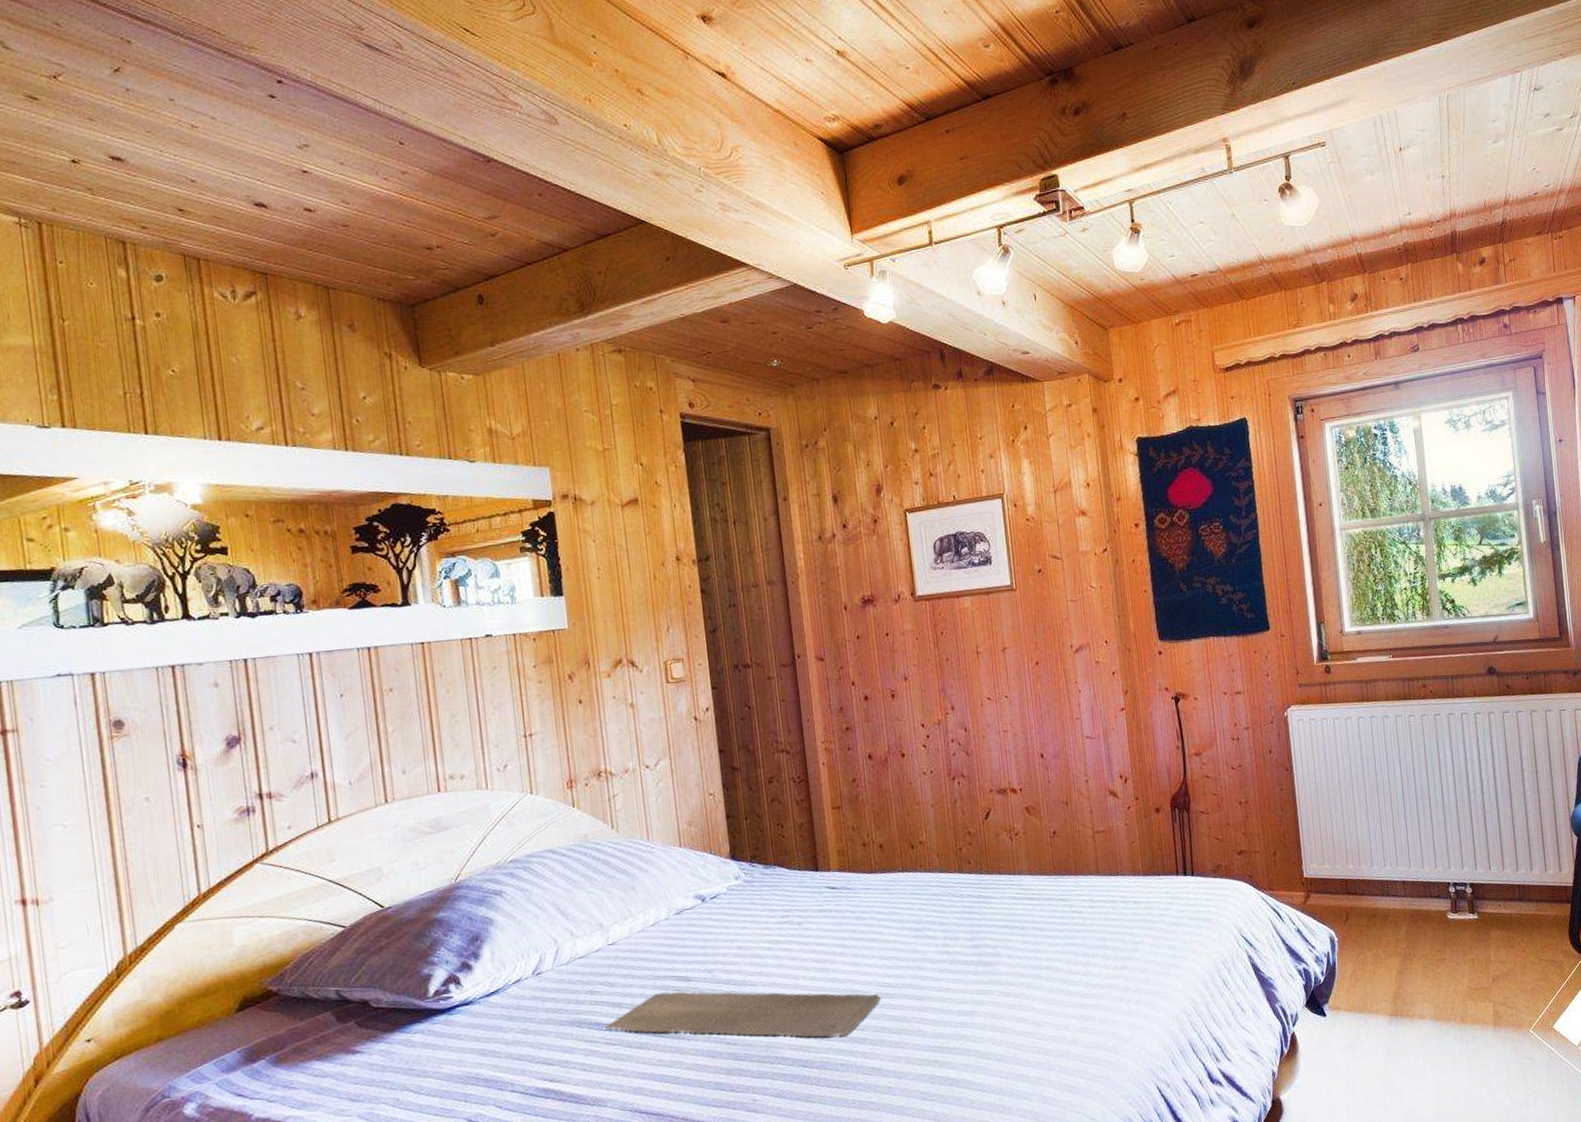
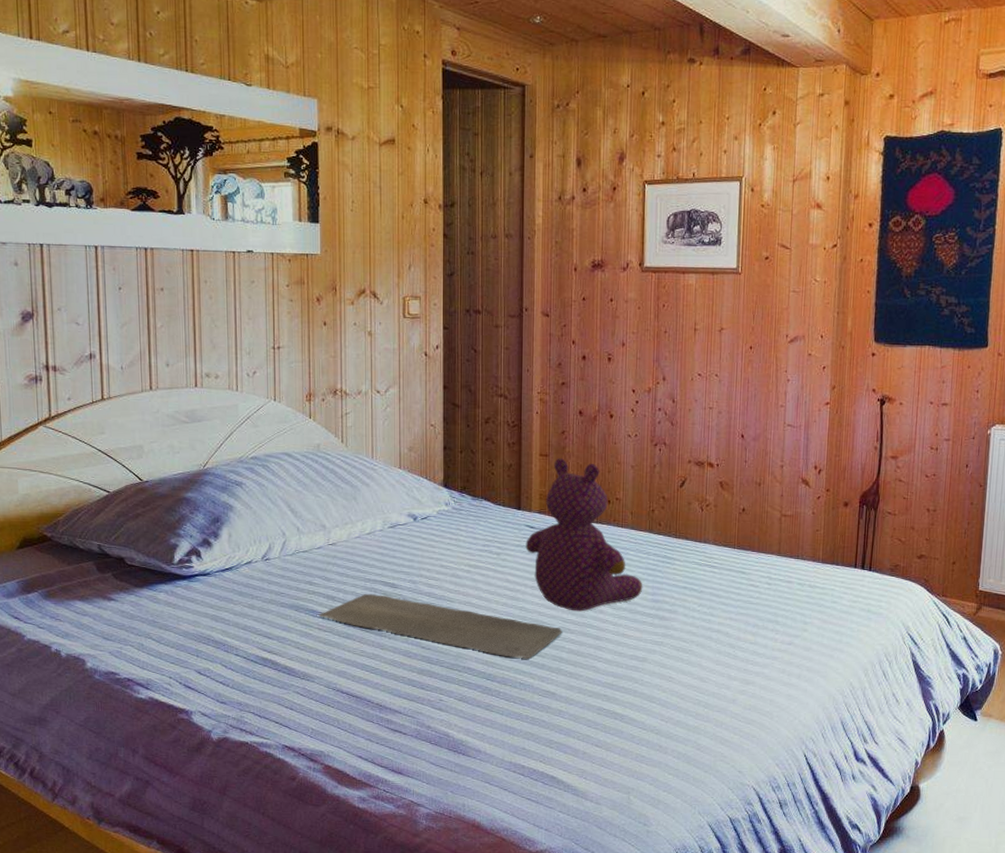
teddy bear: none [828,808,961,973] -> present [525,458,643,612]

